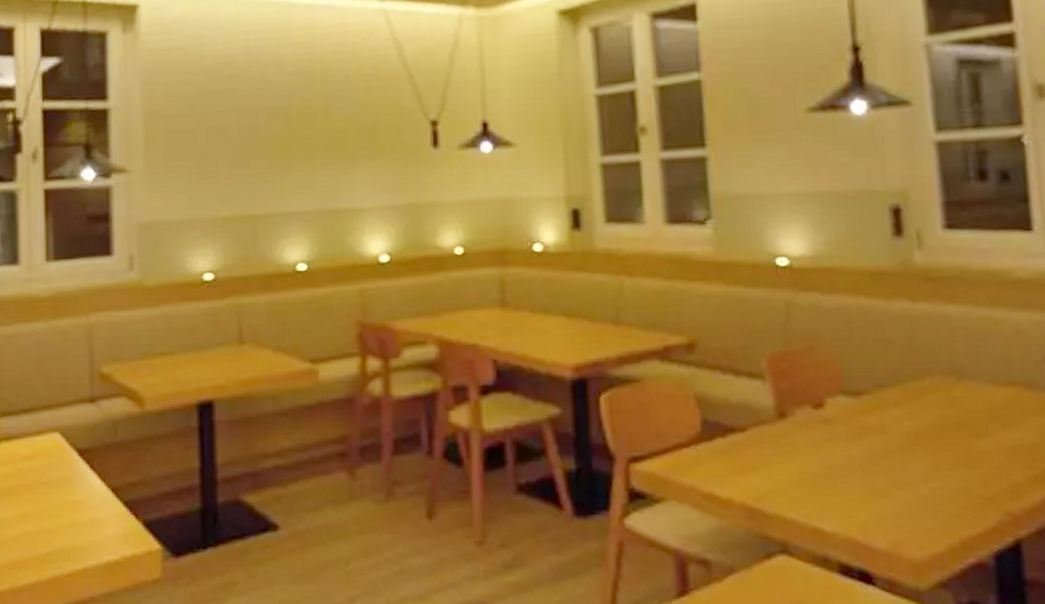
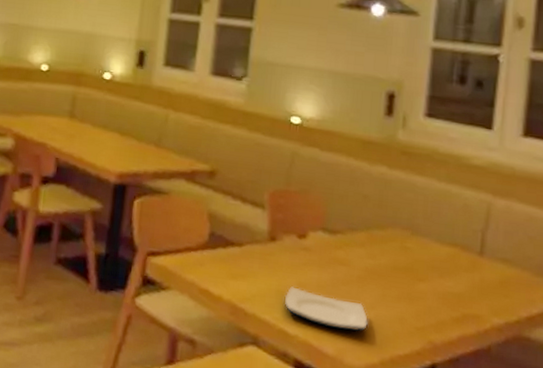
plate: none [810,471,923,516] -> present [284,286,368,332]

